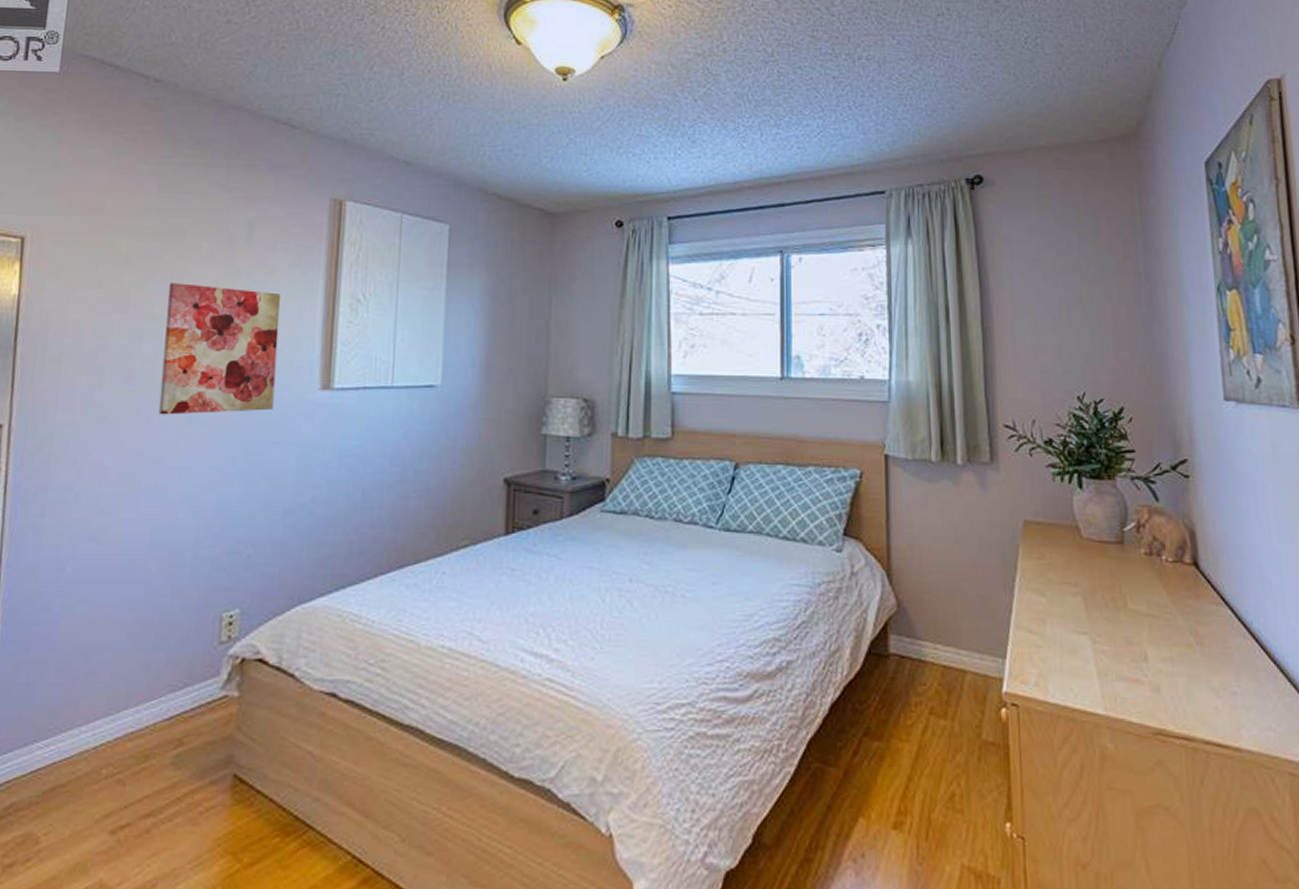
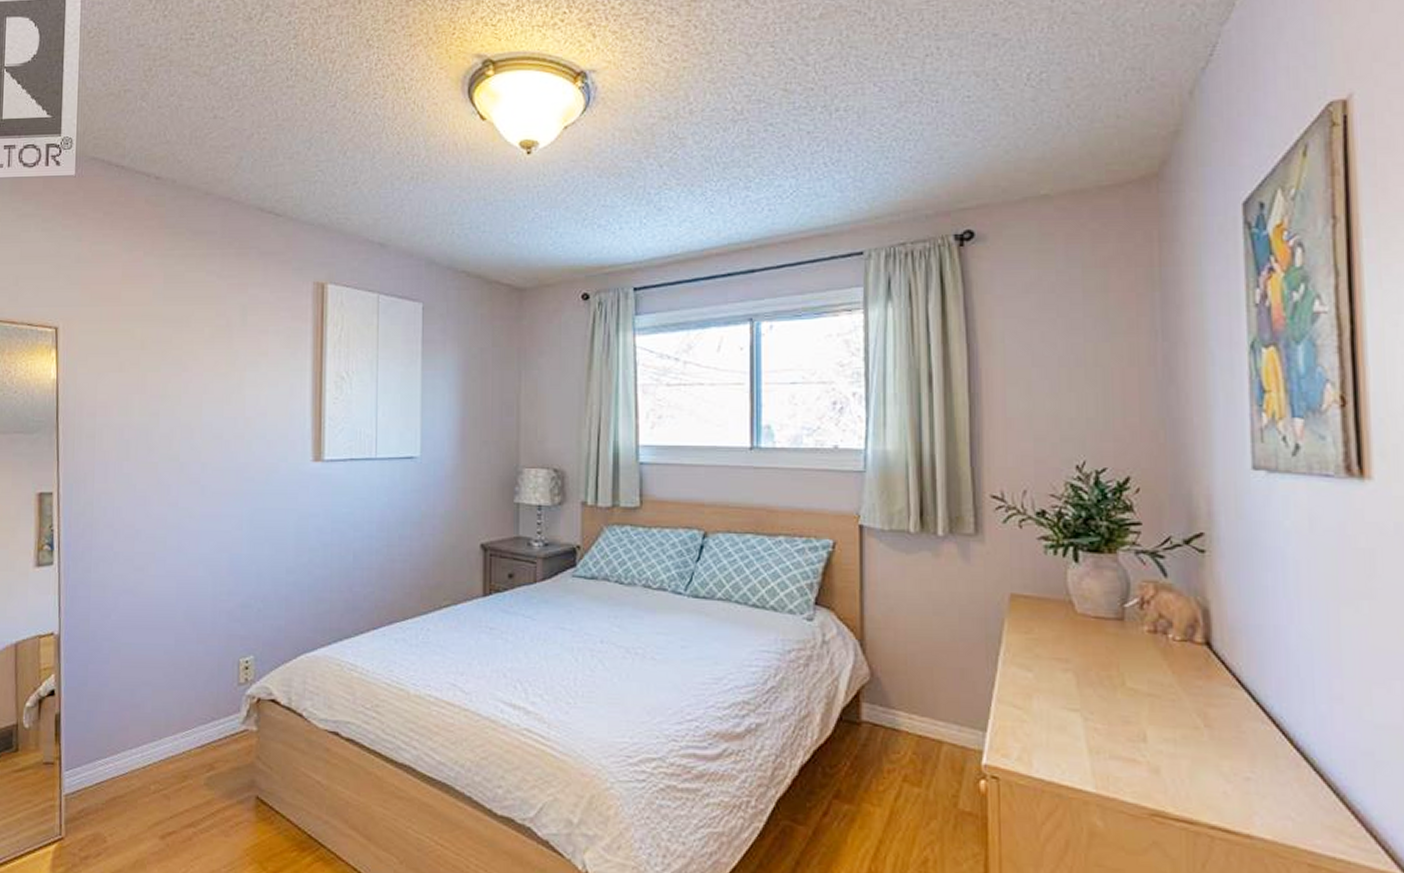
wall art: present [158,283,281,415] -> none [176,365,275,484]

